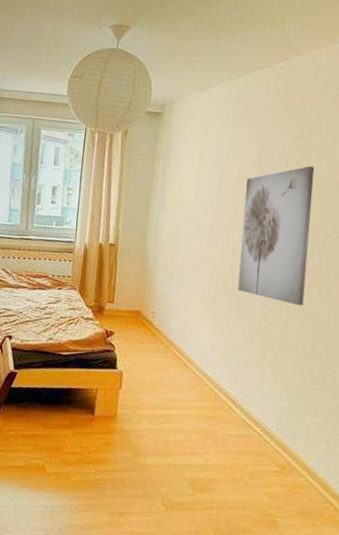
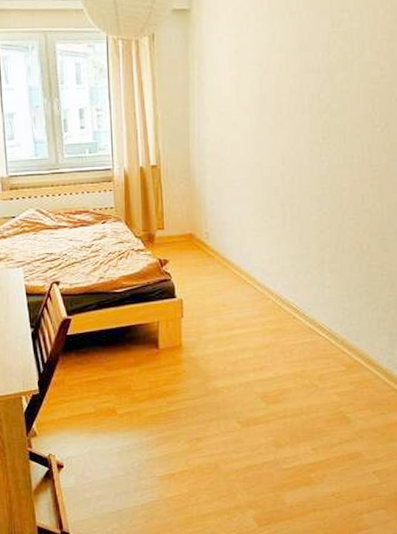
wall art: present [238,166,315,306] -> none [288,53,357,204]

